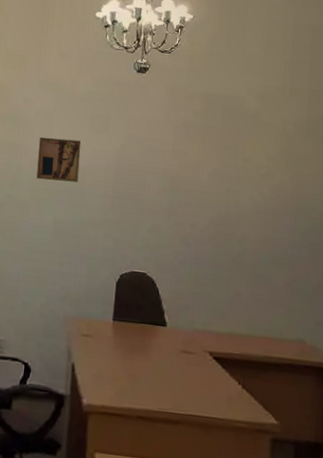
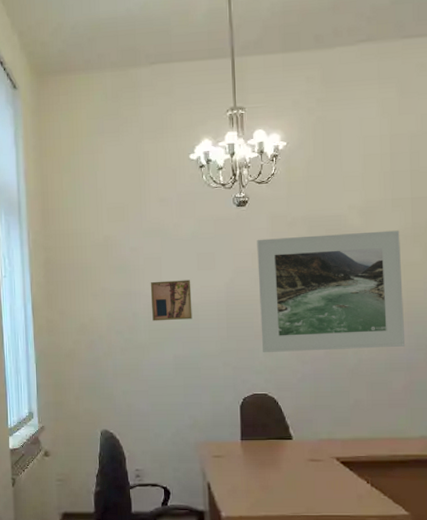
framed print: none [146,109,295,241] -> present [257,230,406,352]

